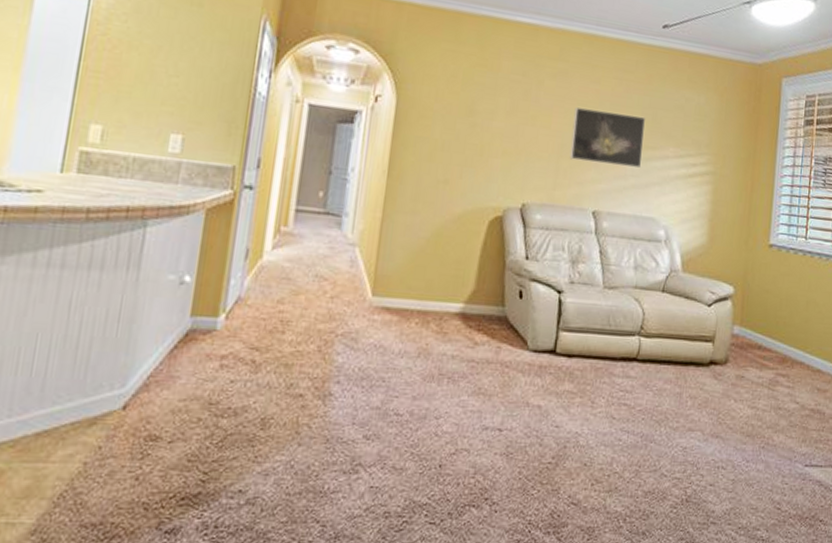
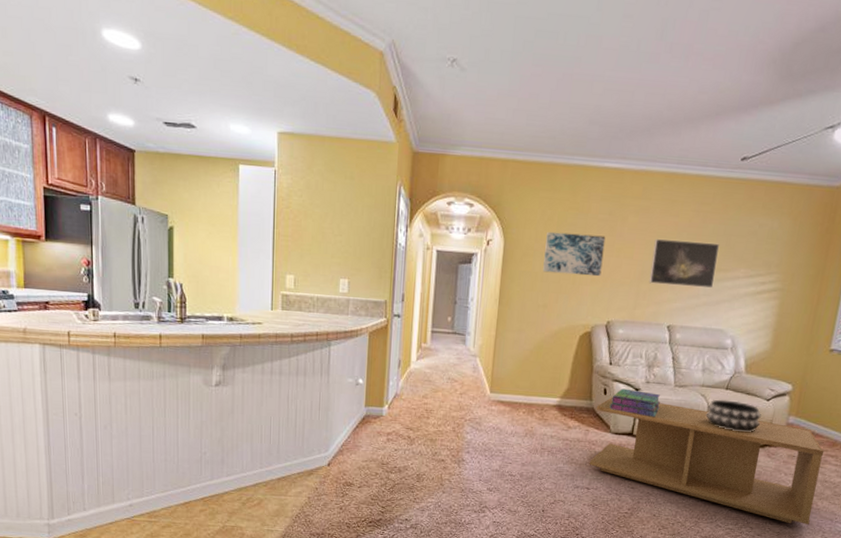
wall art: none [444,90,519,149] -> present [543,231,606,277]
coffee table: none [501,301,775,468] -> present [589,397,824,526]
stack of books: none [526,290,587,329] -> present [609,388,660,418]
decorative bowl: none [641,304,703,347] -> present [706,399,761,433]

